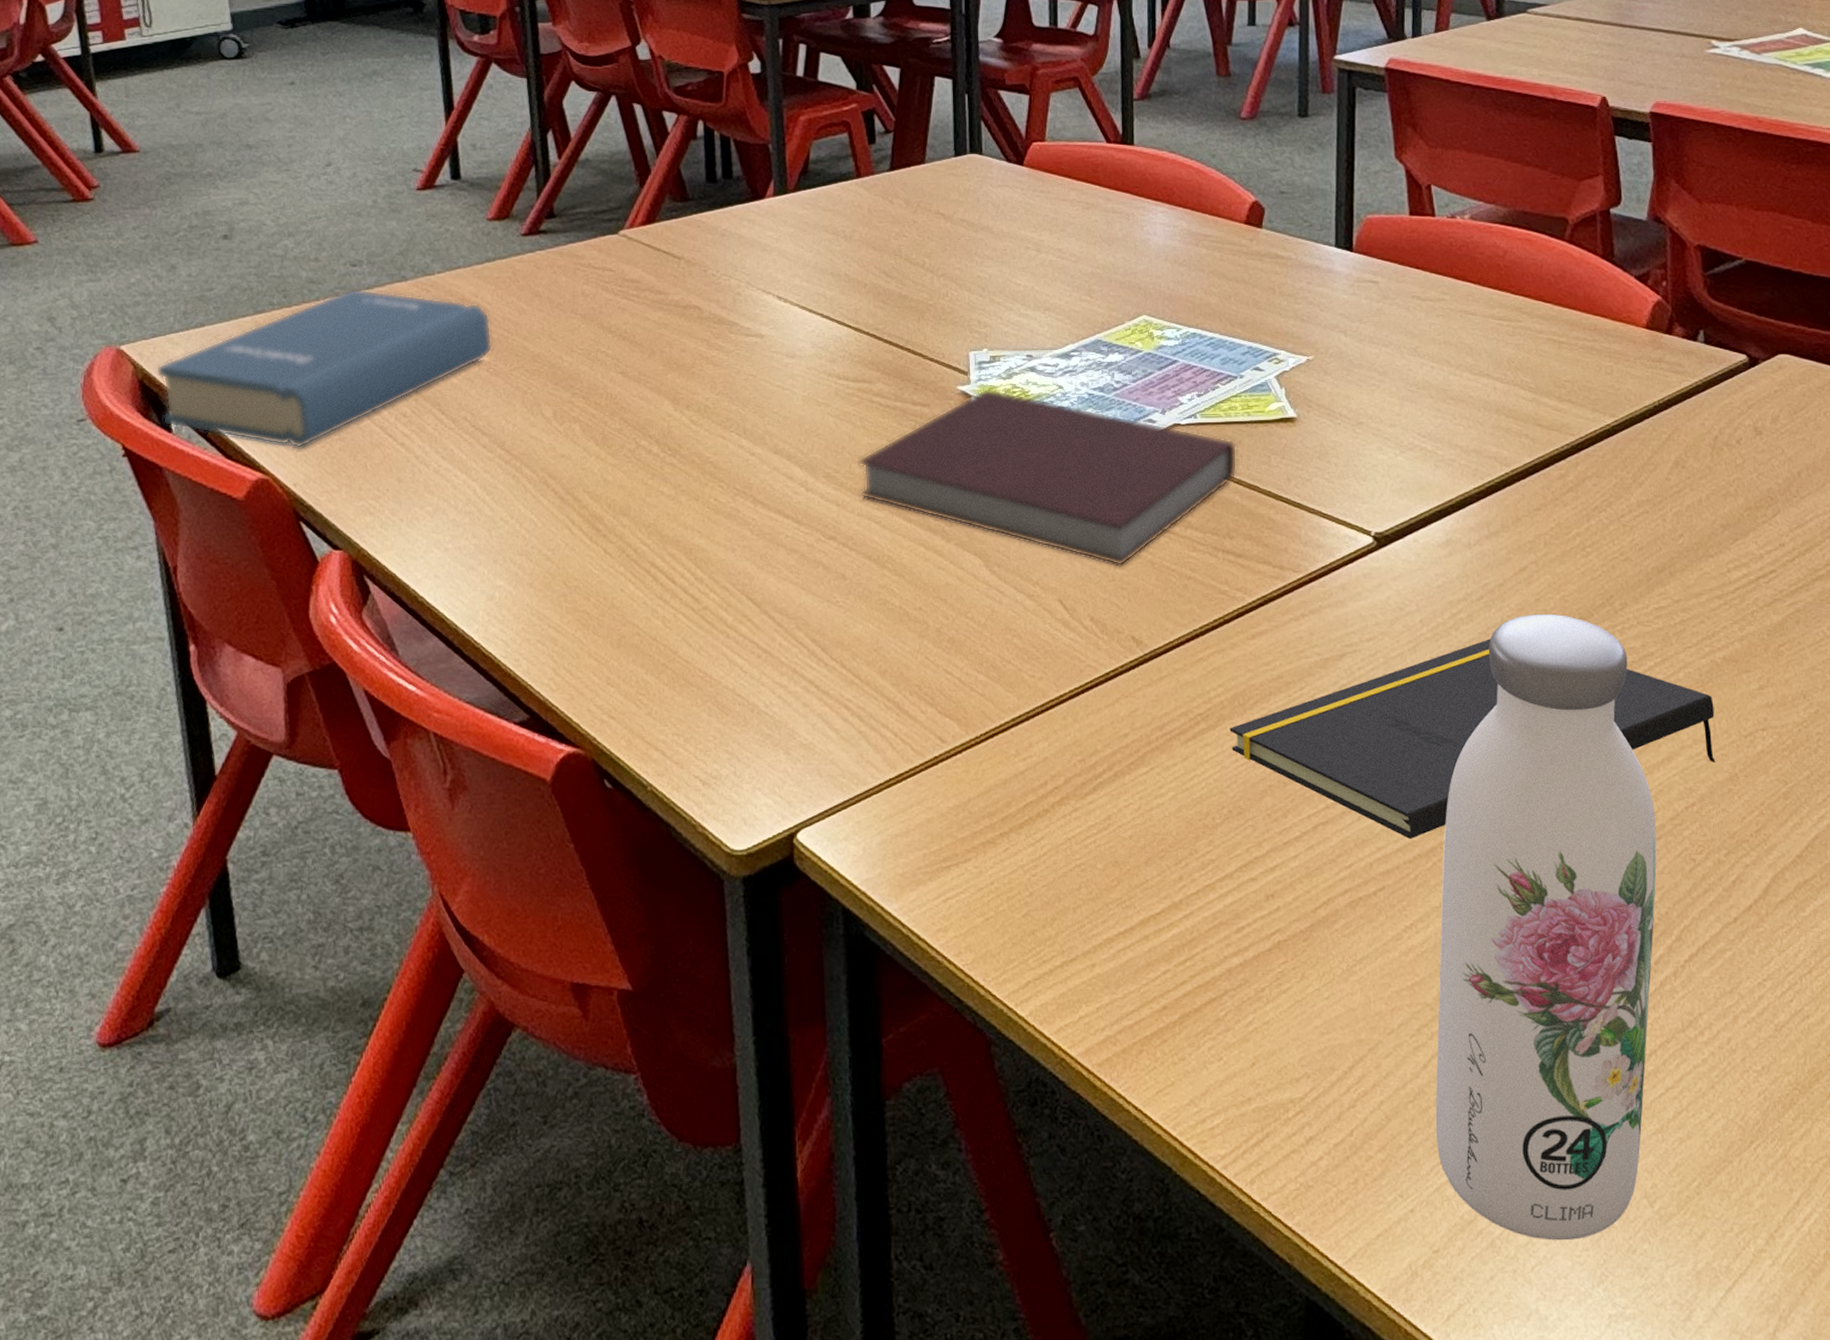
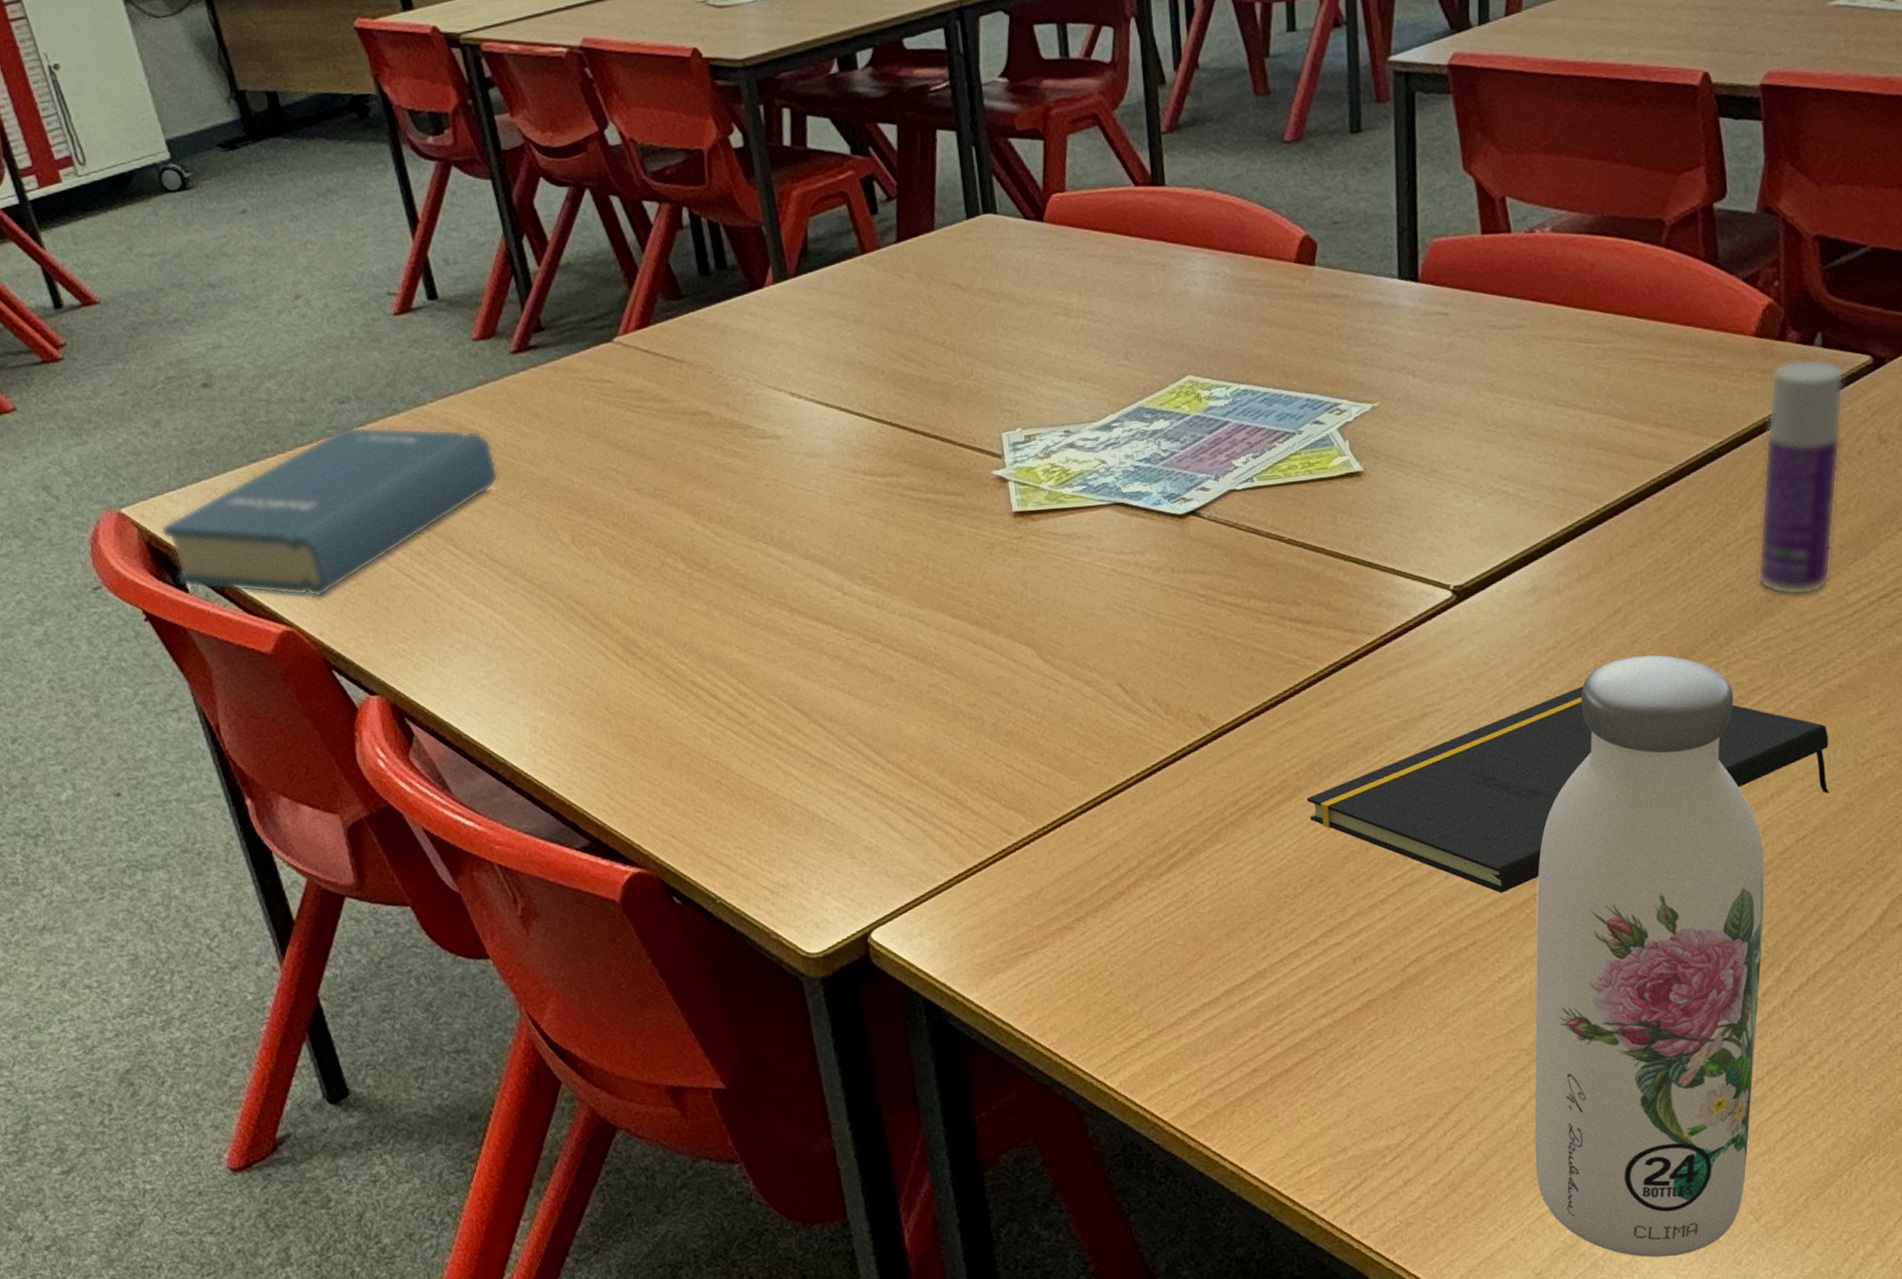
notebook: present [858,387,1238,567] -> none [894,469,1301,645]
bottle: none [1649,353,1724,569] -> present [1757,359,1844,596]

